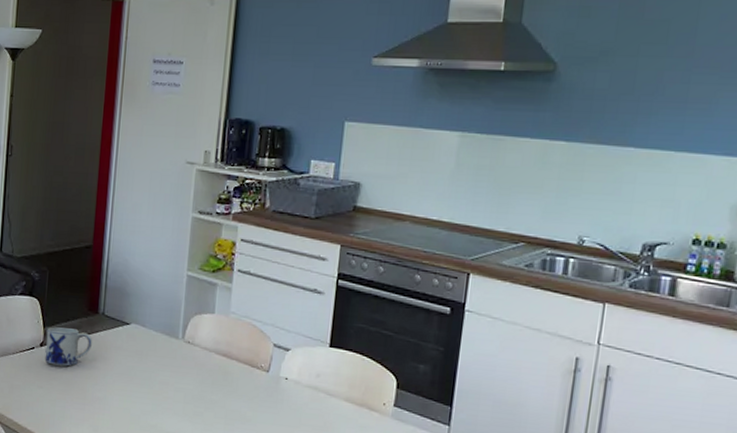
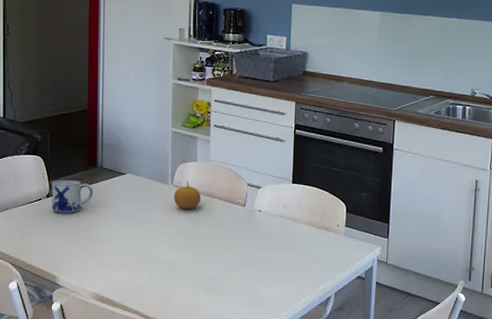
fruit: none [183,337,217,371] -> present [173,182,201,209]

